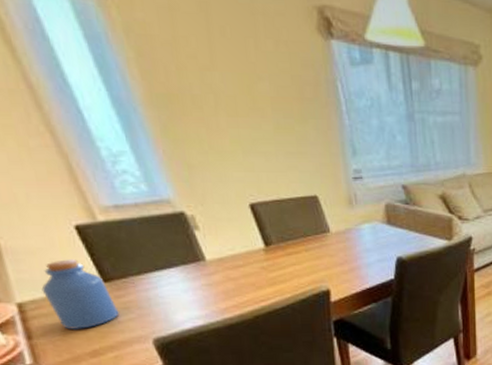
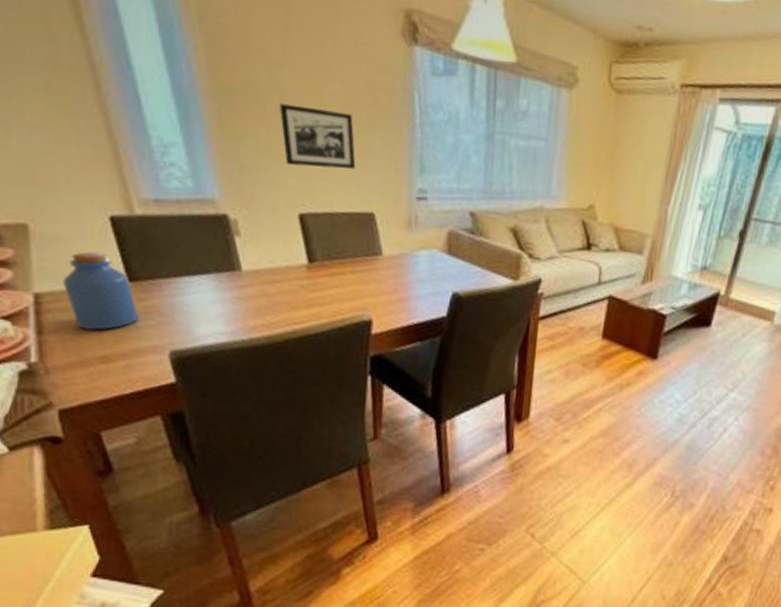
picture frame: none [215,104,295,160] -> present [279,103,356,169]

